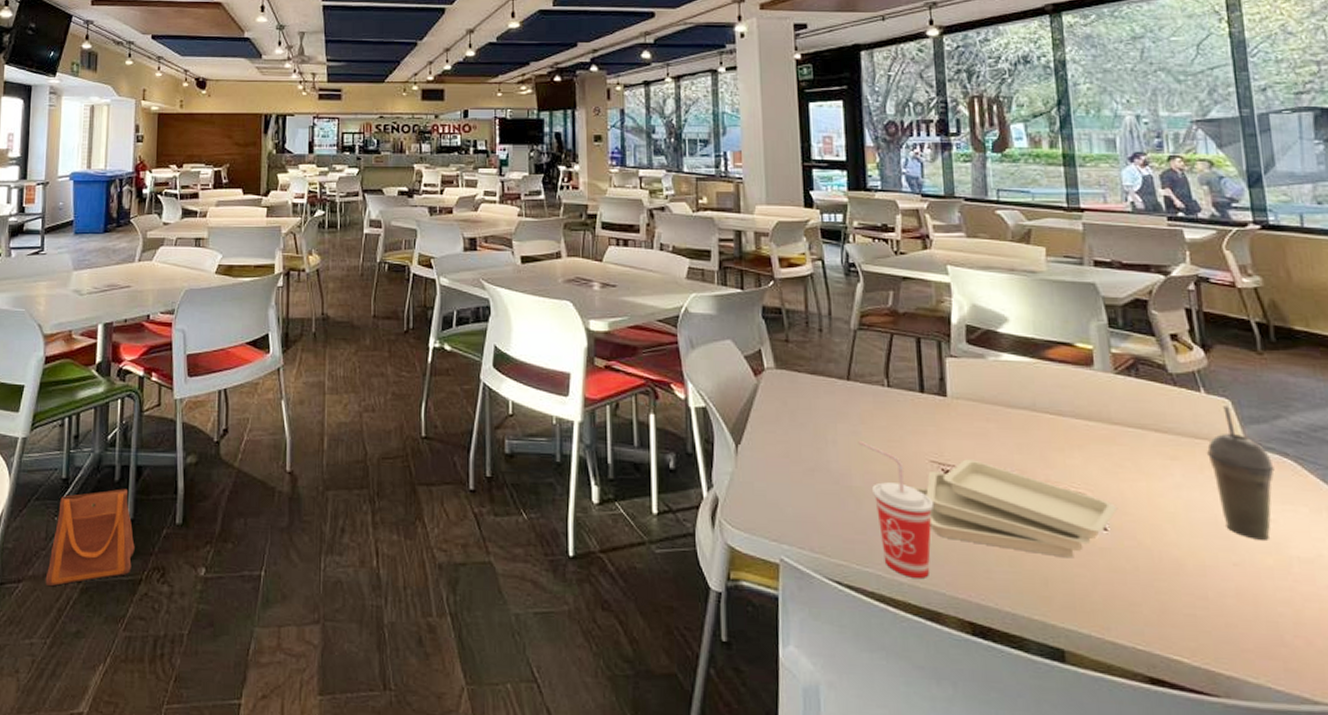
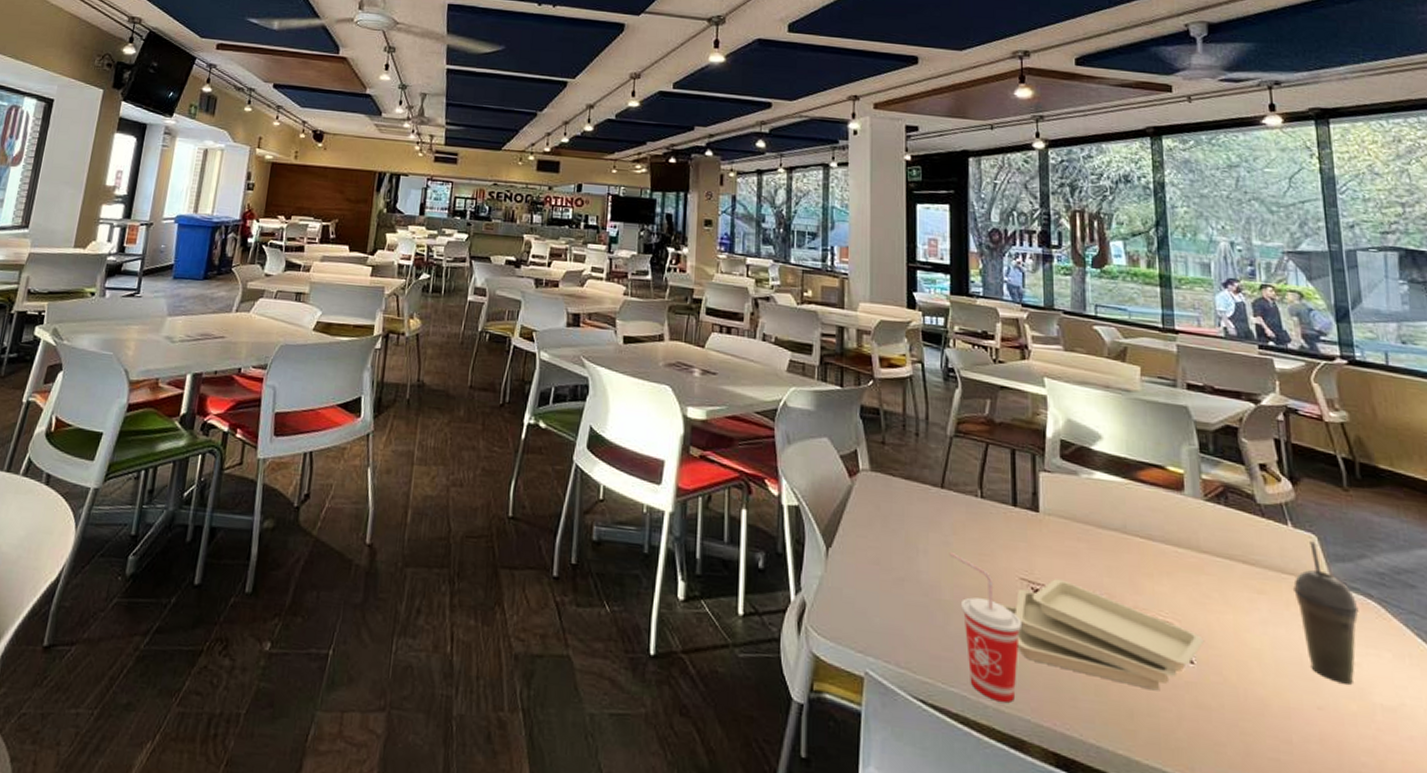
shopping bag: present [45,488,135,587] -> none [100,550,200,653]

